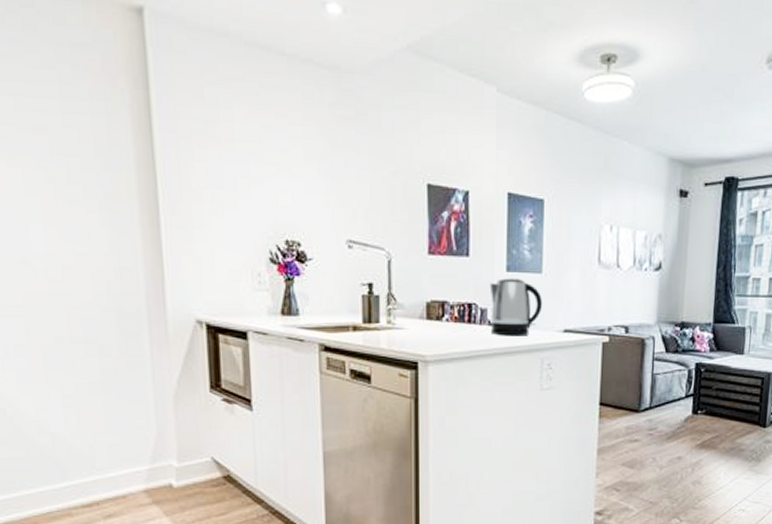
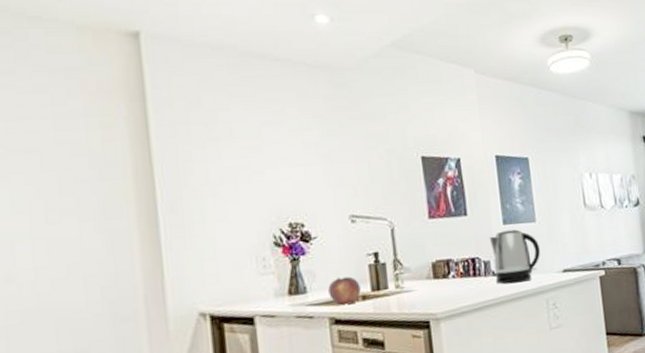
fruit: none [320,304,352,334] -> present [328,276,361,306]

